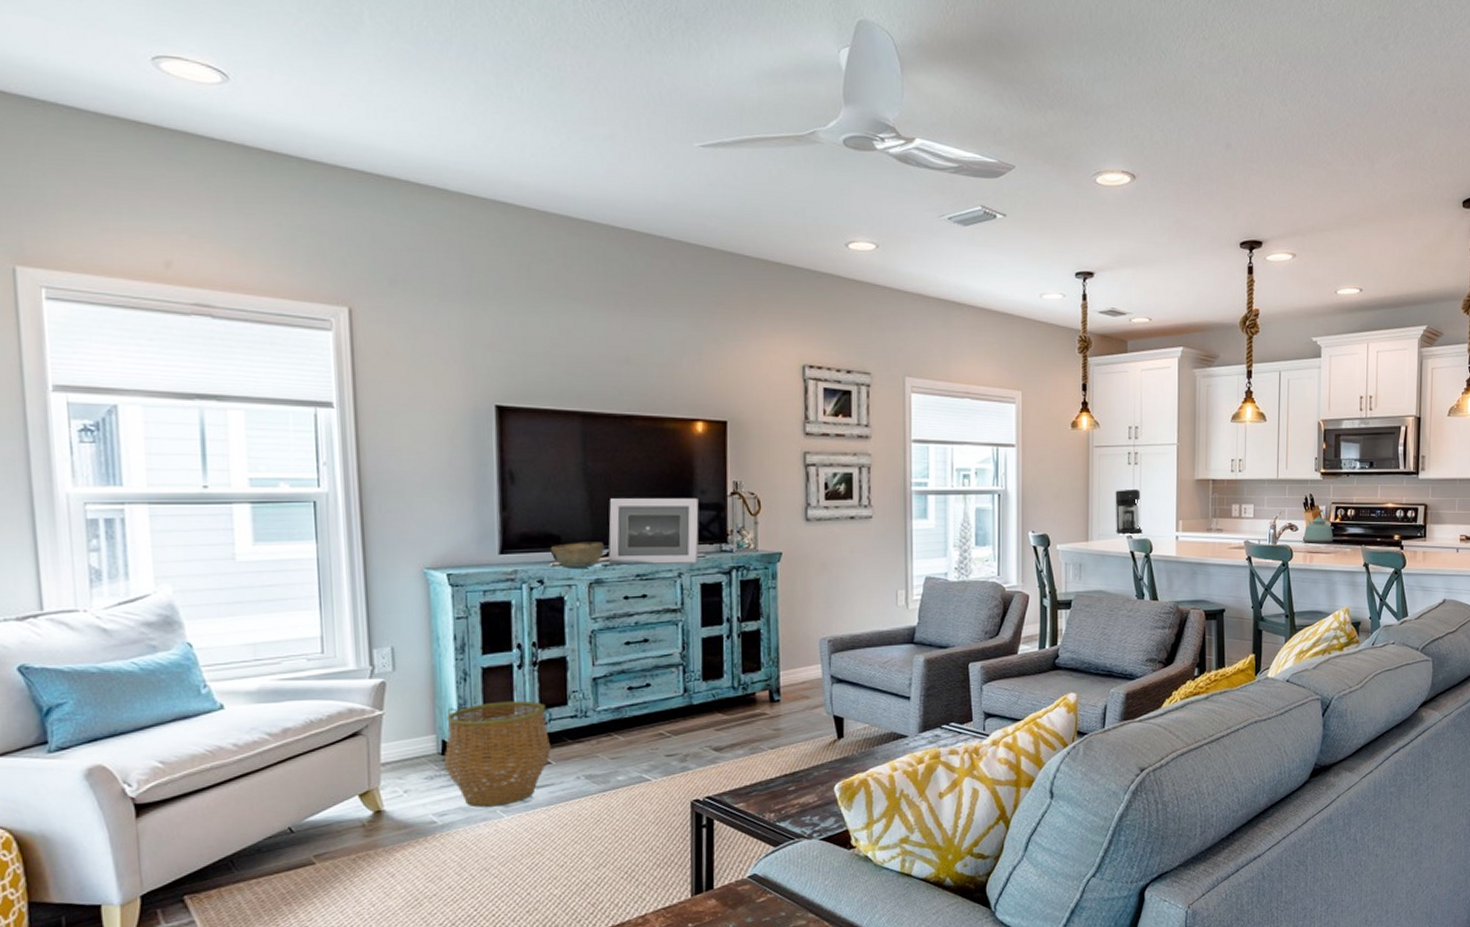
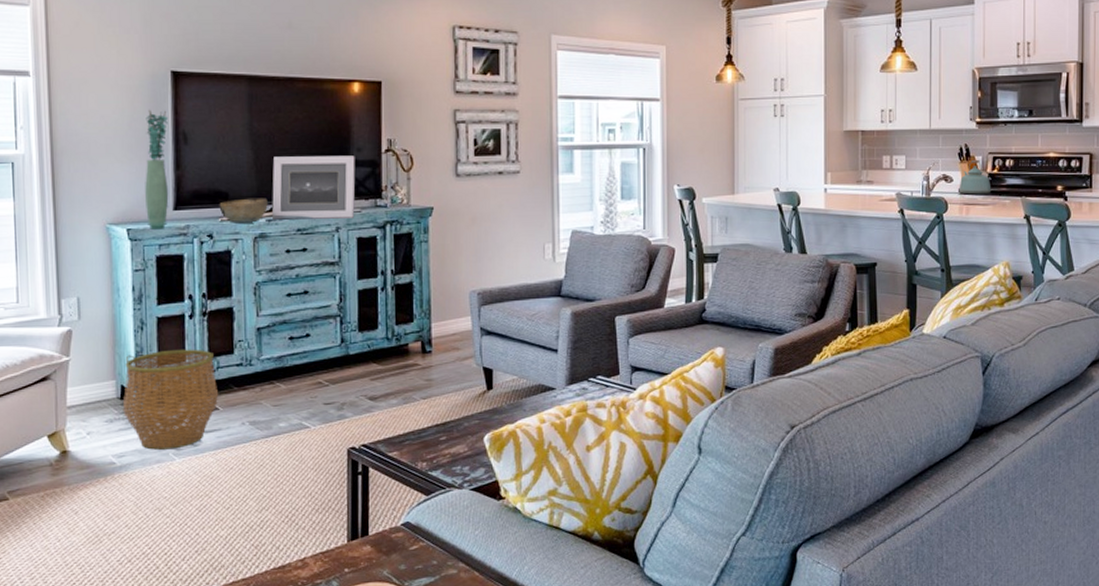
vase: none [467,447,494,576] -> present [145,110,169,231]
coffee maker: present [1115,490,1143,534] -> none [761,142,790,187]

